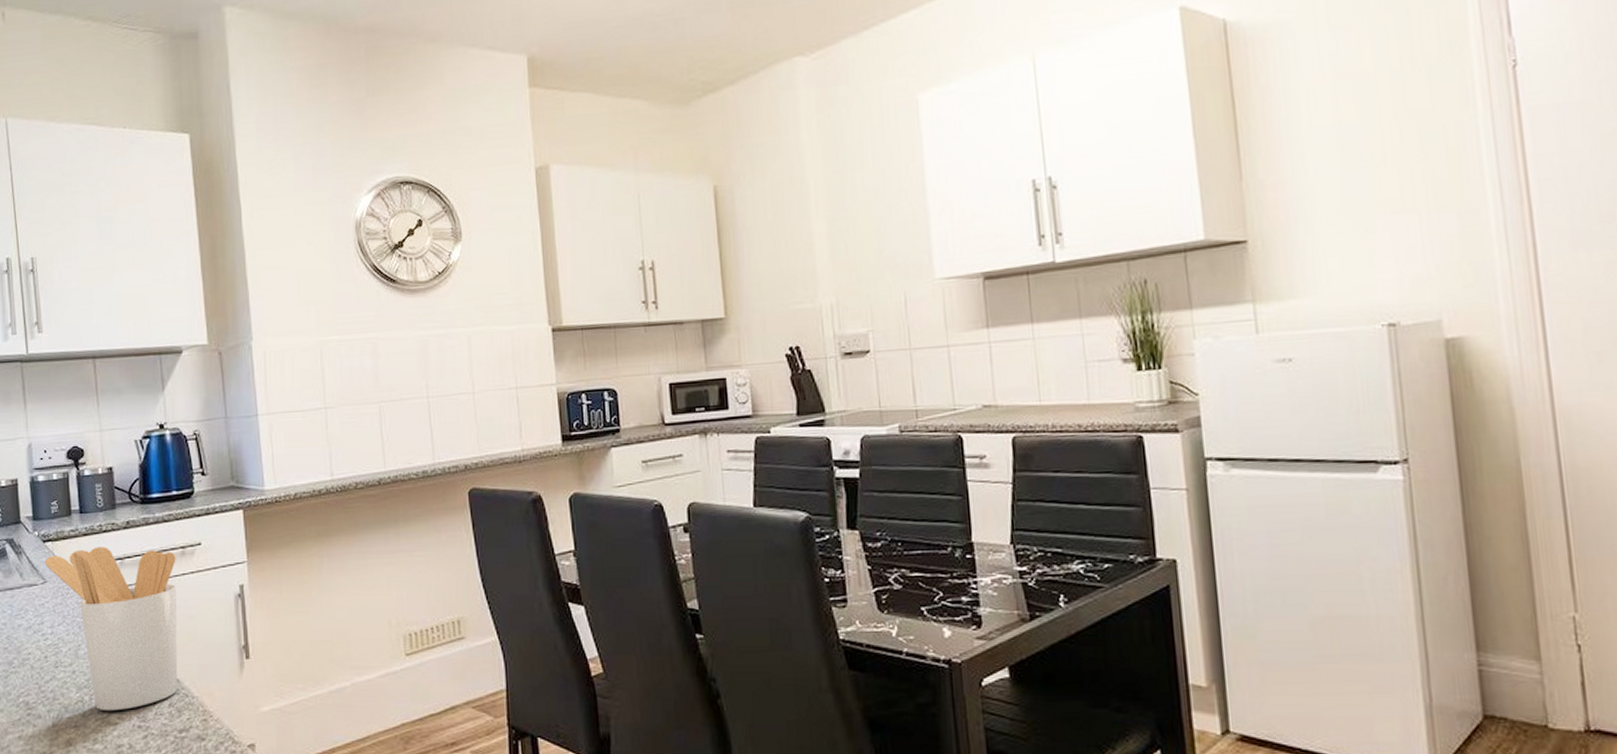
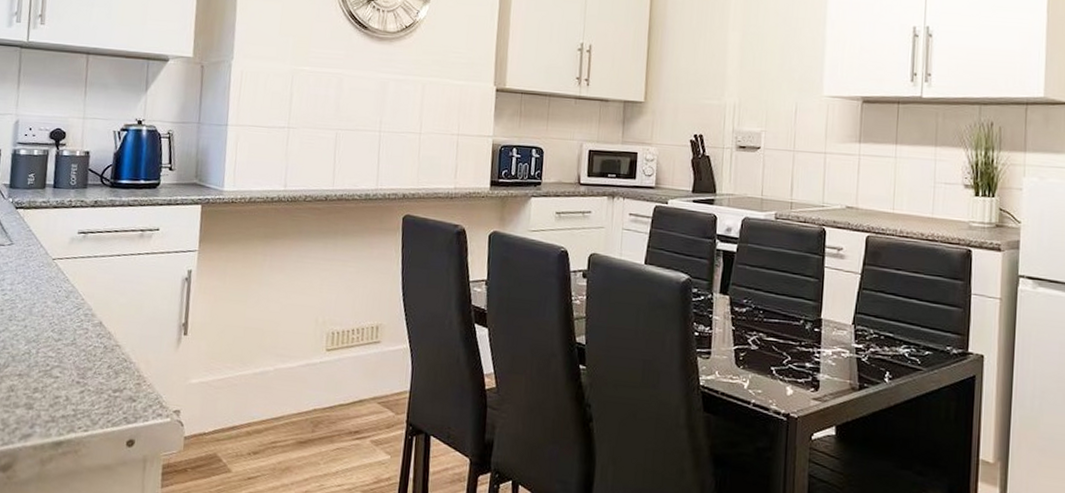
utensil holder: present [44,546,178,712] -> none [14,219,135,366]

